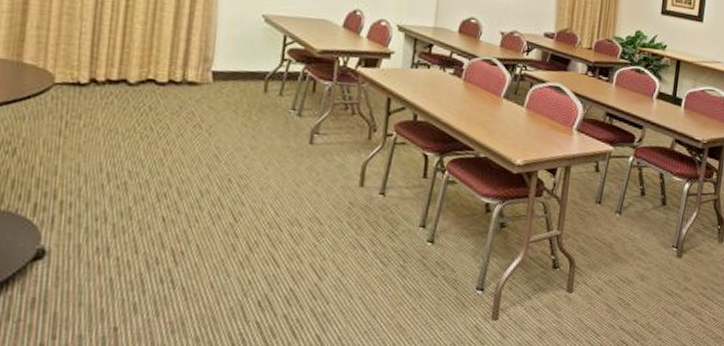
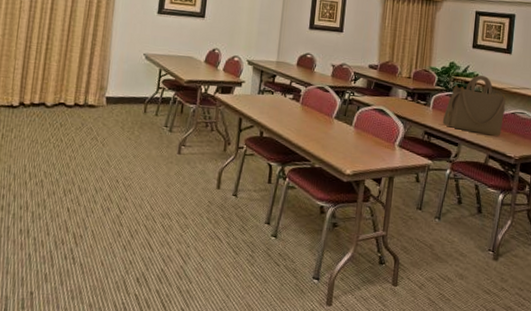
handbag: none [626,46,696,117] -> present [442,75,507,137]

